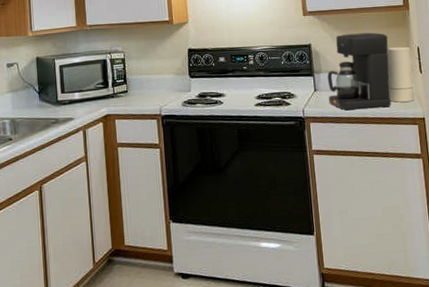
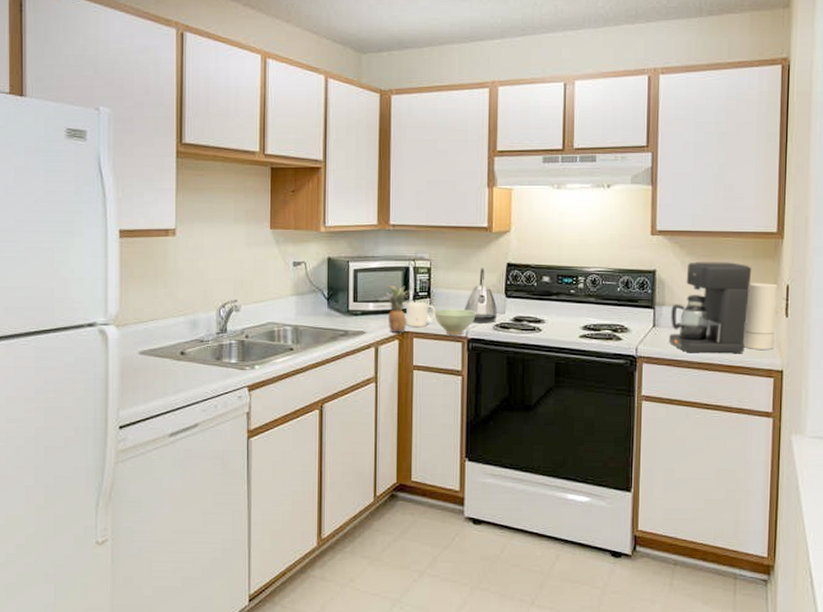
fruit: none [88,76,112,116] -> present [385,284,413,332]
mug: none [106,87,133,111] -> present [405,301,436,328]
bowl: none [130,91,167,114] -> present [433,309,476,335]
kettle: none [155,55,186,102] -> present [463,268,499,324]

